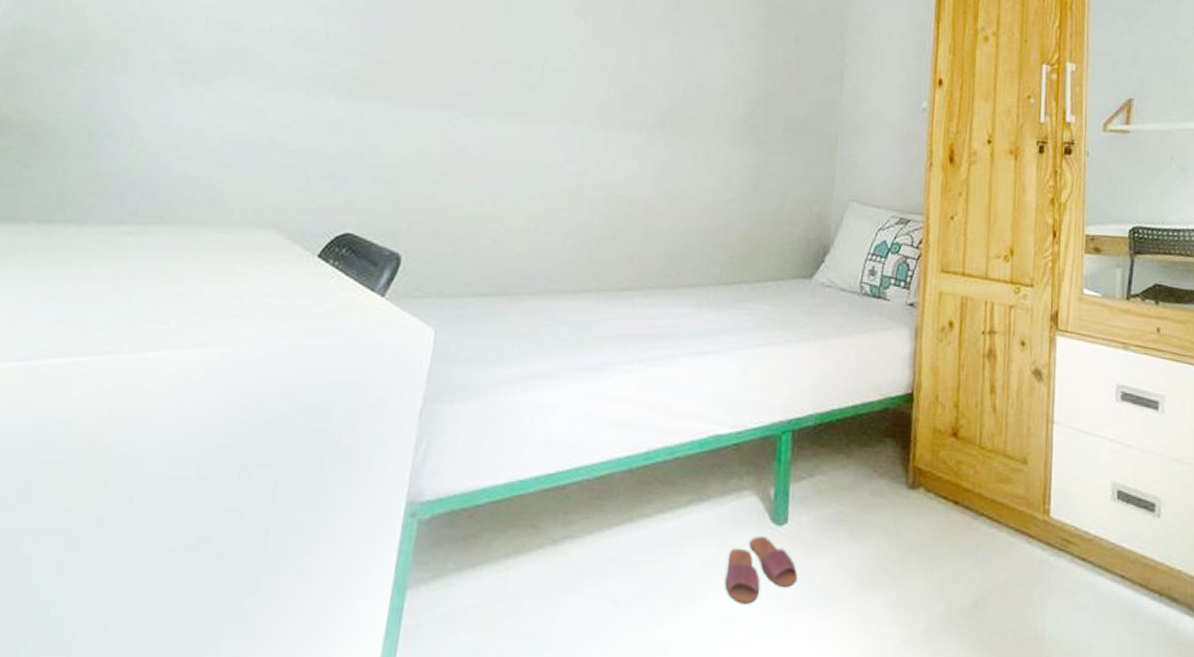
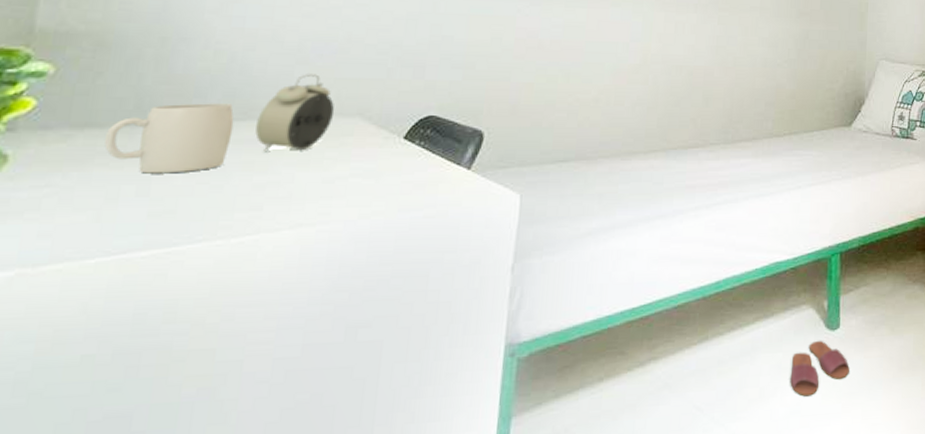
mug: none [23,203,151,278] -> present [104,103,234,174]
alarm clock: none [169,179,251,262] -> present [255,74,335,152]

